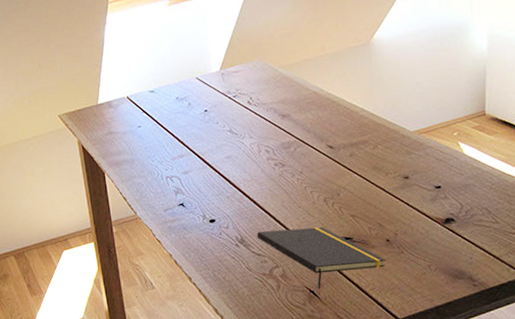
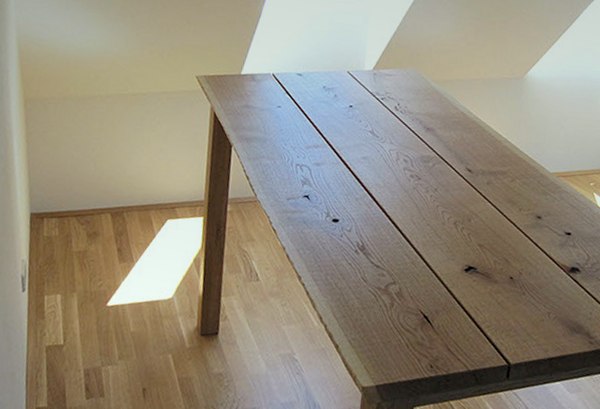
notepad: present [257,226,387,289] -> none [379,242,507,315]

